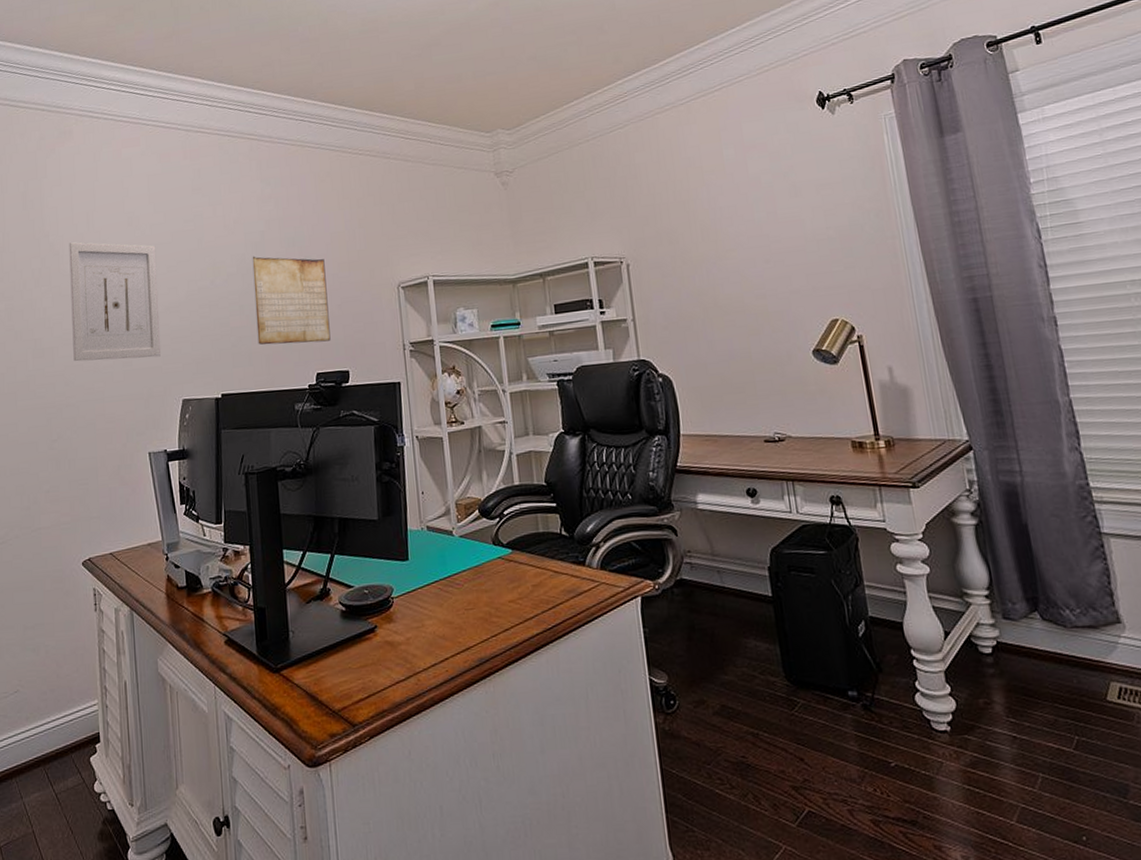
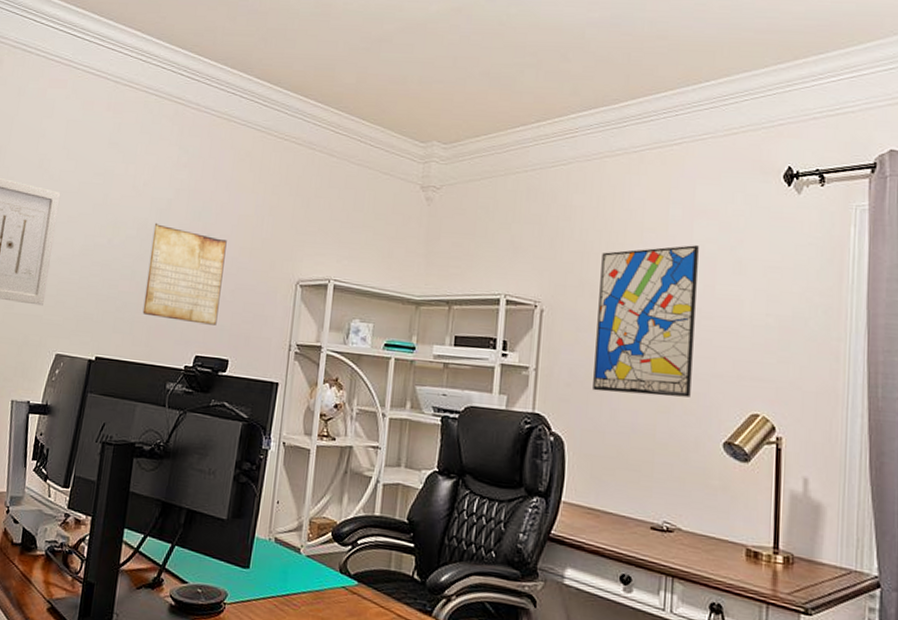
wall art: none [671,178,775,328] -> present [593,245,699,397]

